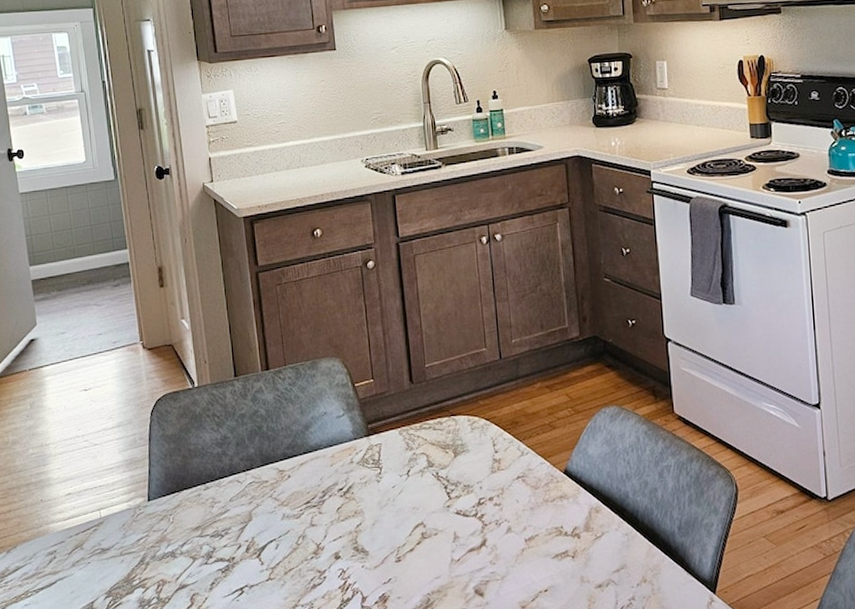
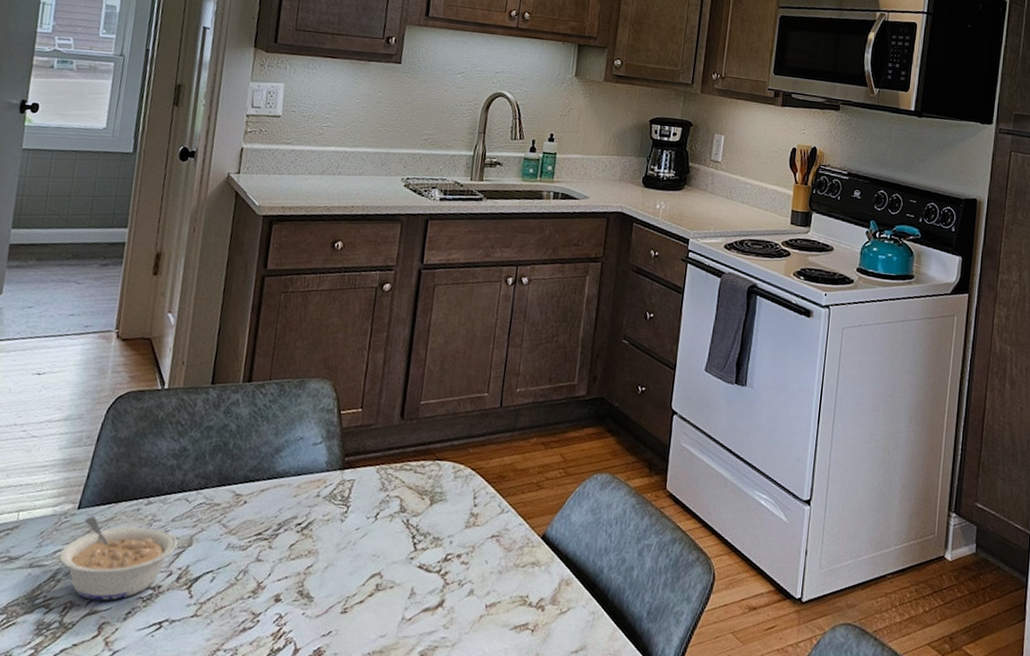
legume: none [143,506,239,576] -> present [59,516,178,601]

